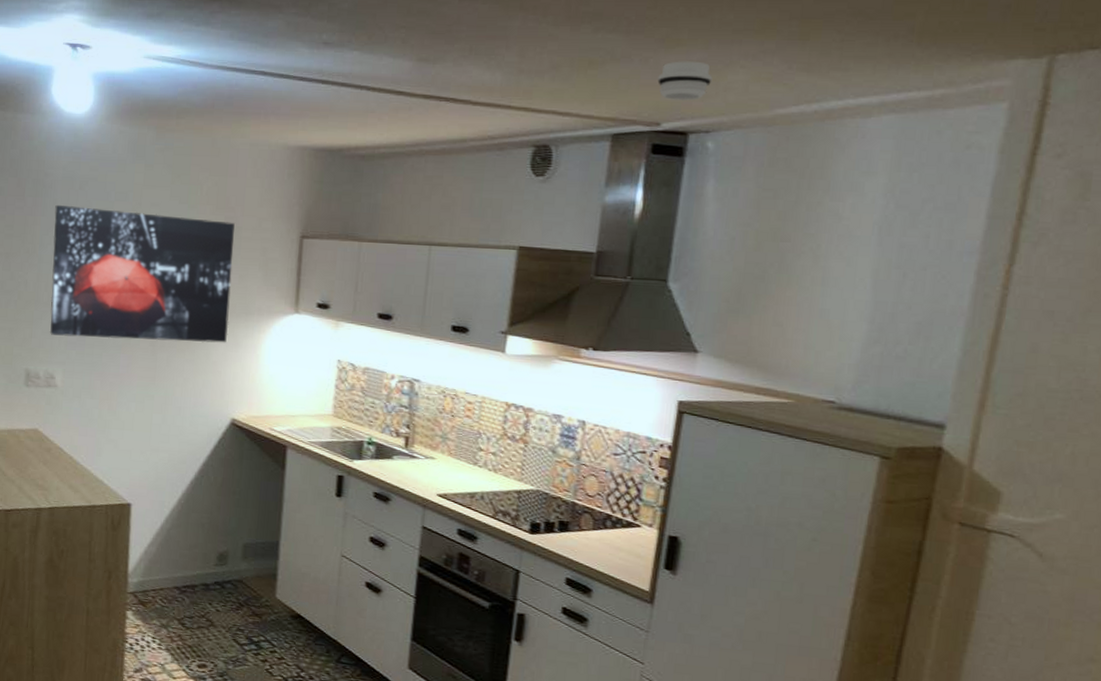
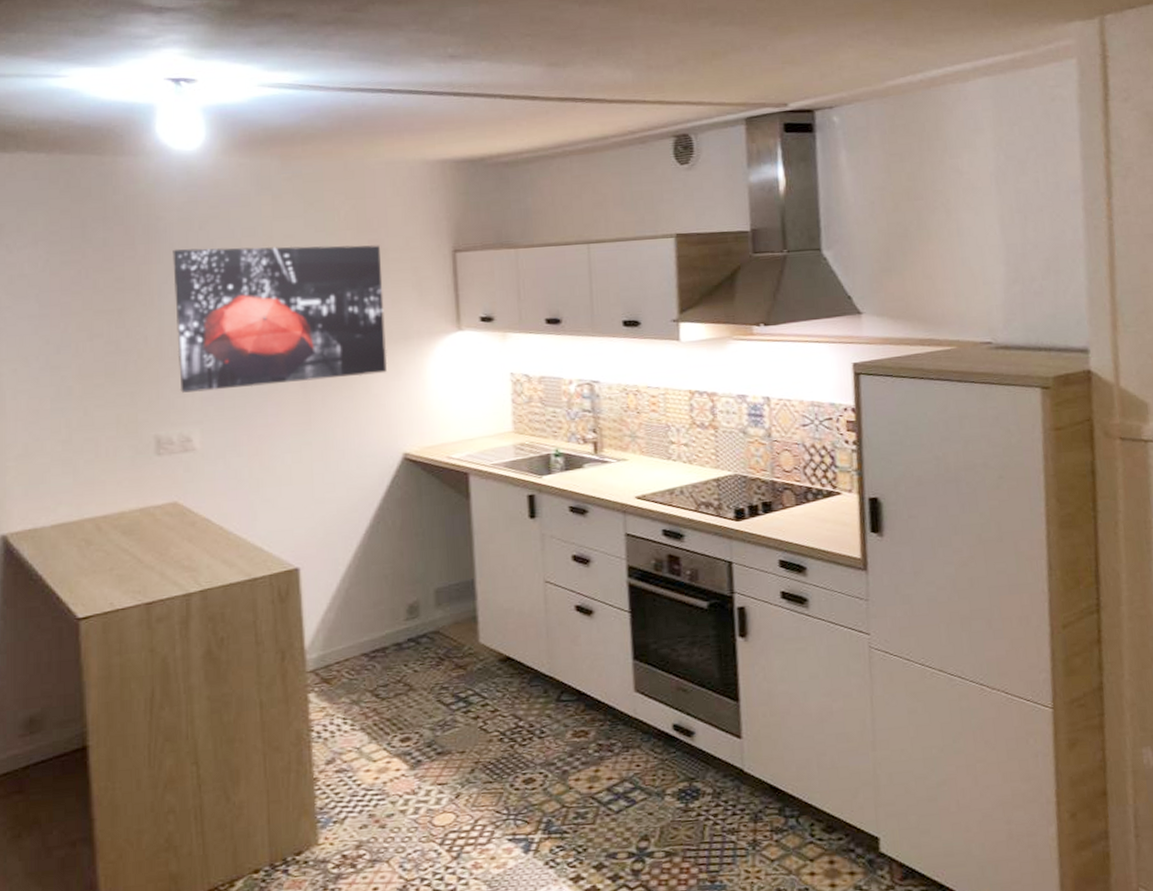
smoke detector: present [657,61,713,101] -> none [777,45,827,82]

